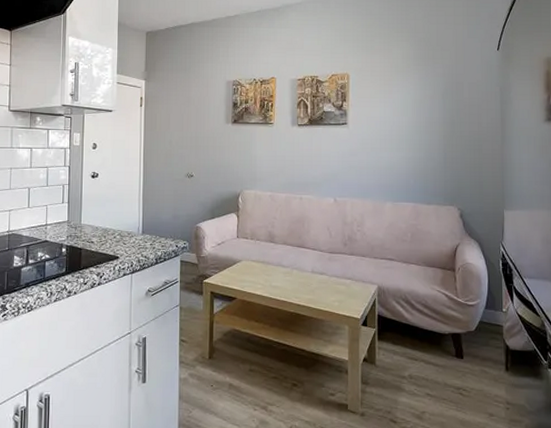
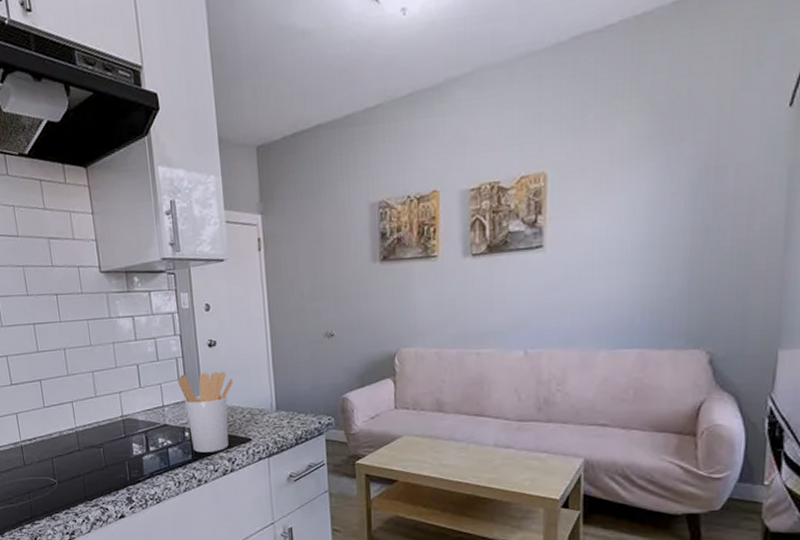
utensil holder: none [62,198,109,267] -> present [178,371,234,453]

